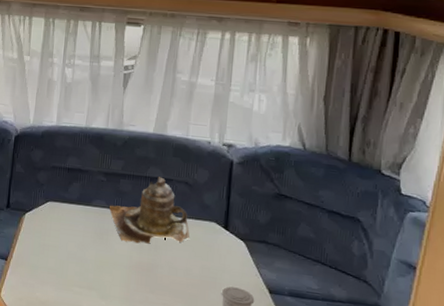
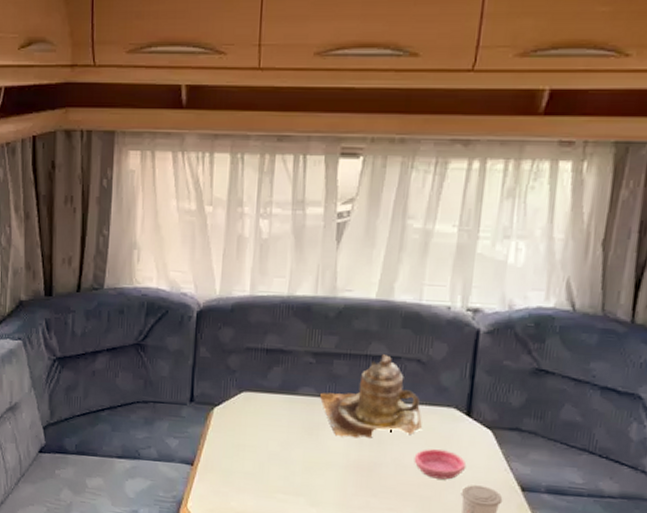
saucer: none [183,255,225,281] -> present [414,449,467,480]

